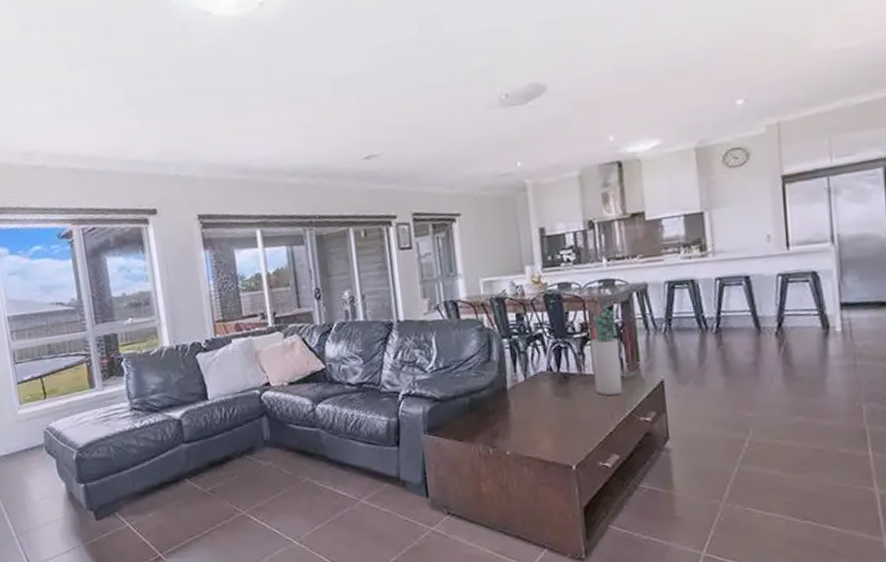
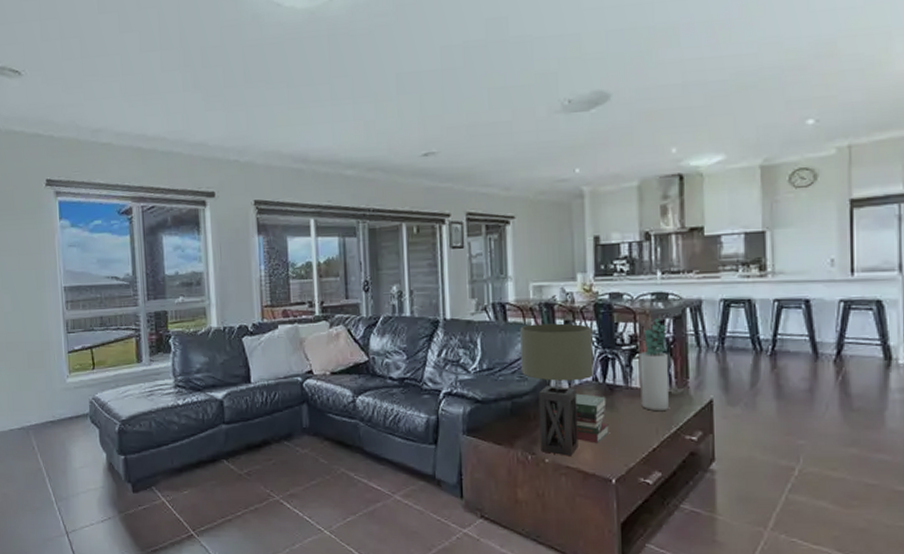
table lamp: none [473,316,548,447] -> present [520,323,594,456]
books: none [509,384,566,432] -> present [552,393,609,444]

